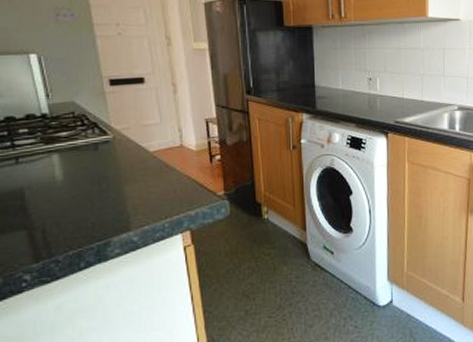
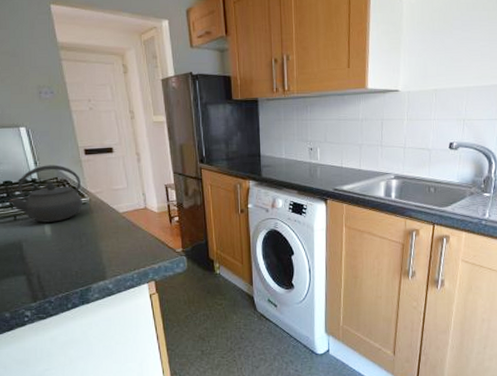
kettle: none [9,97,104,165] -> present [8,165,82,223]

